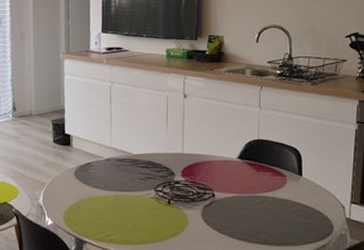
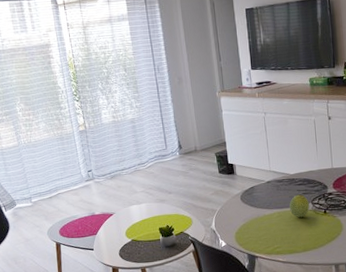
fruit: none [128,178,152,205] -> present [289,194,310,218]

